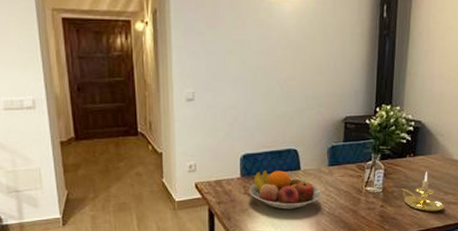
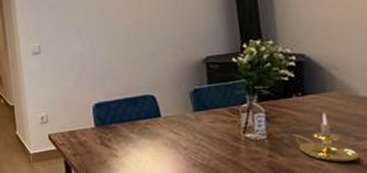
fruit bowl: present [250,170,322,210] -> none [106,118,191,161]

